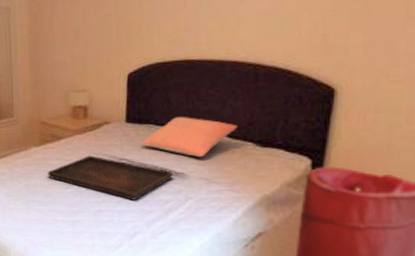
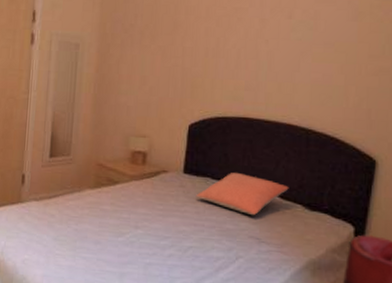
serving tray: present [47,155,174,200] -> none [99,203,226,255]

